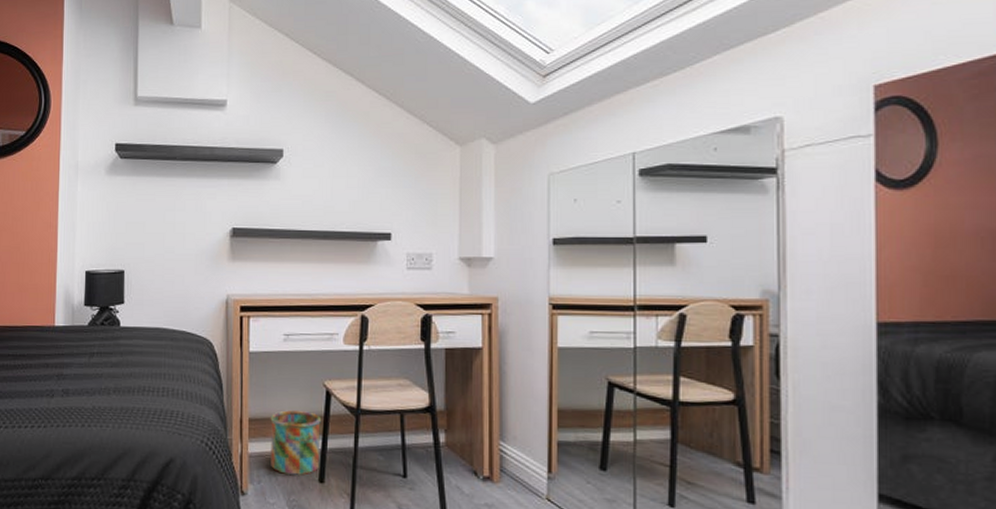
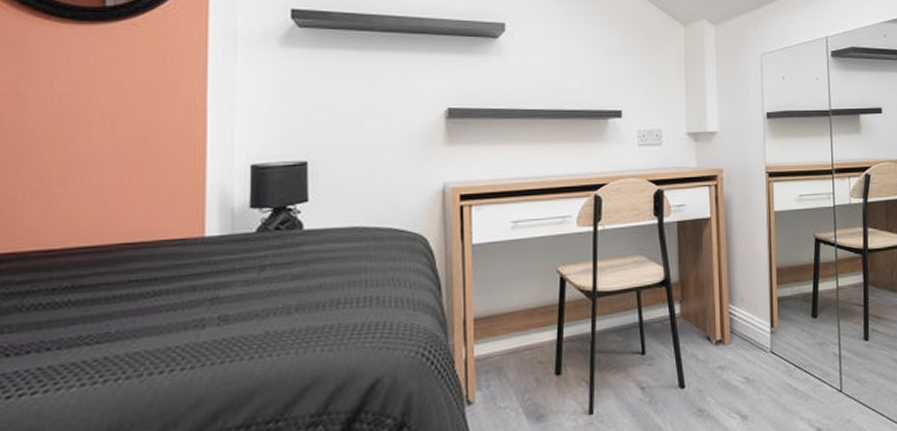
bucket: present [270,410,321,475] -> none [499,301,555,373]

